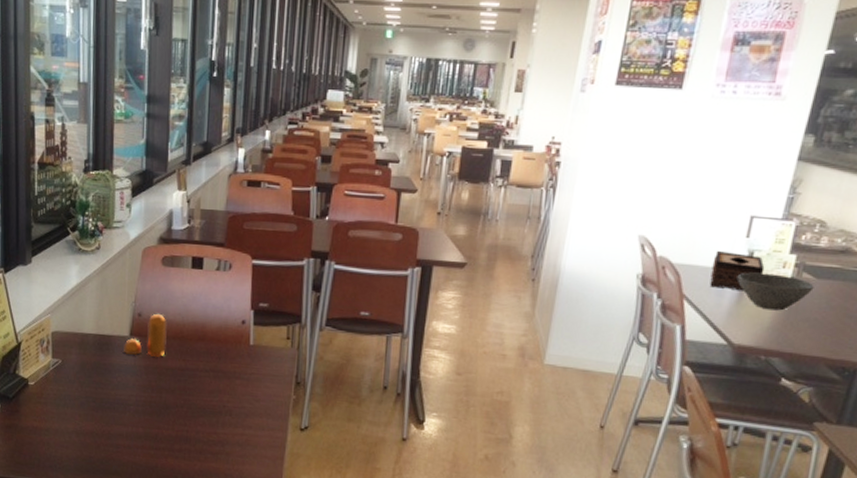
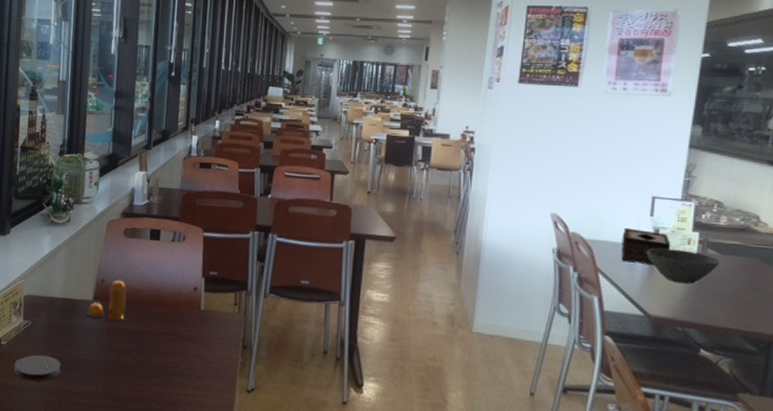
coaster: none [44,395,97,424] -> present [13,354,61,382]

